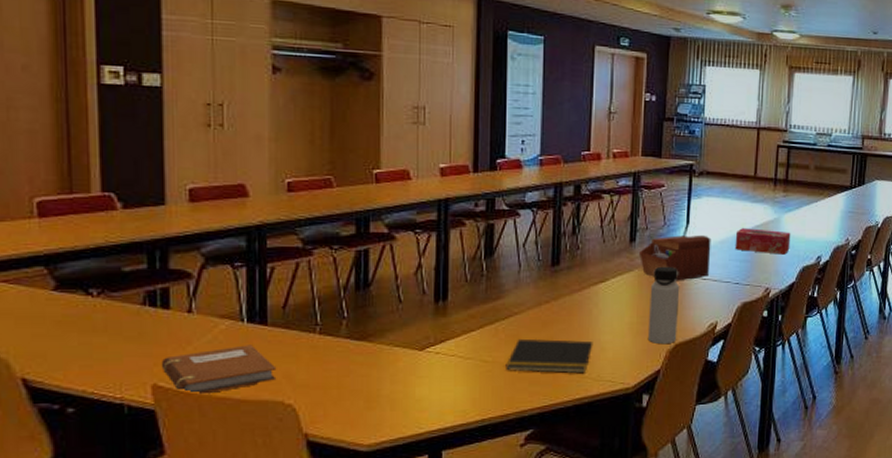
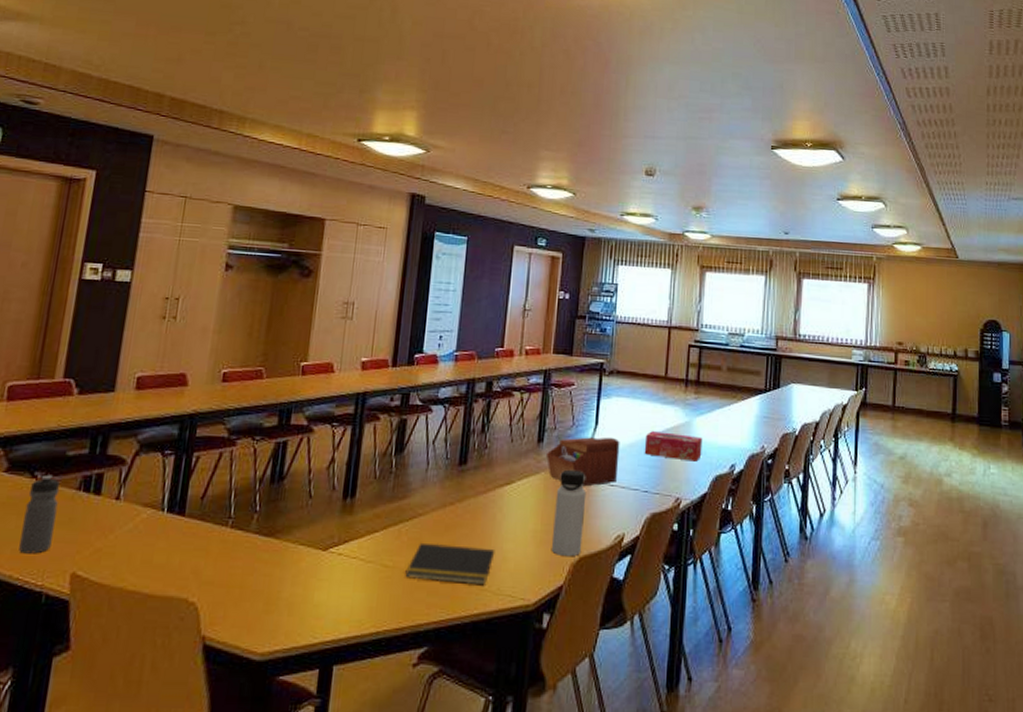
water bottle: none [86,291,124,369] -> present [19,474,60,554]
notebook: present [161,345,277,395] -> none [82,536,187,587]

